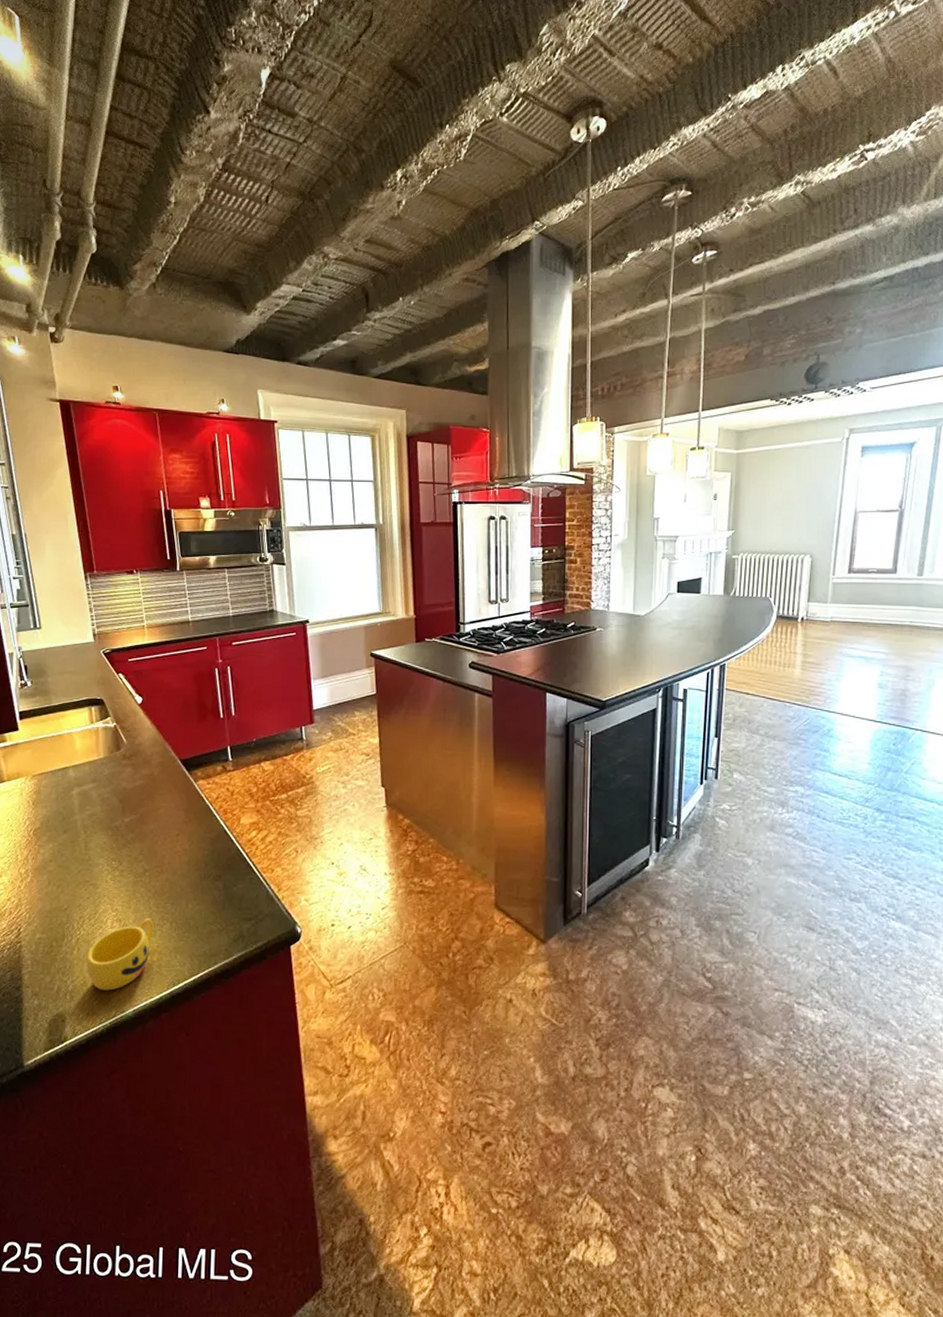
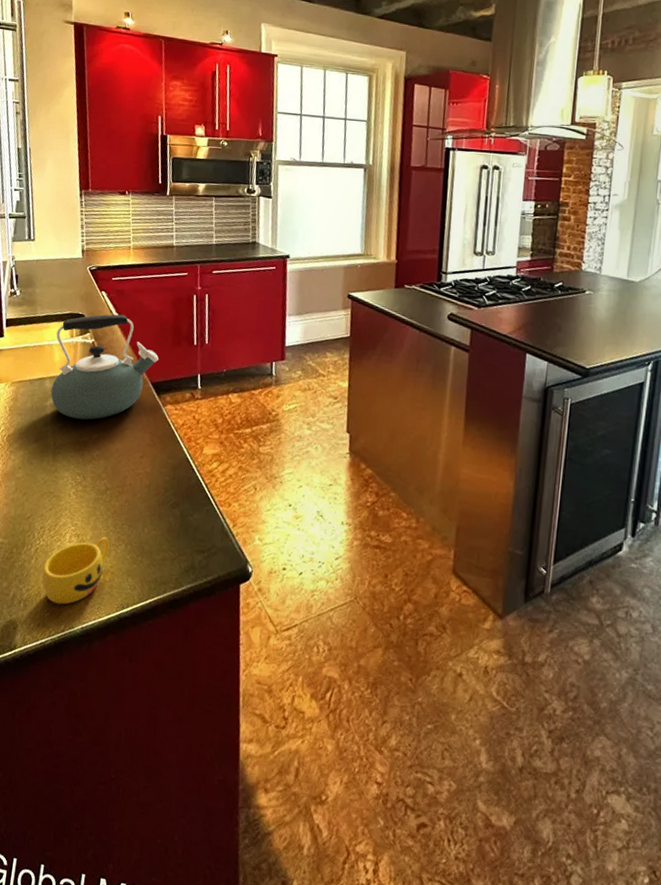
kettle: none [75,695,185,805] -> present [51,314,159,420]

